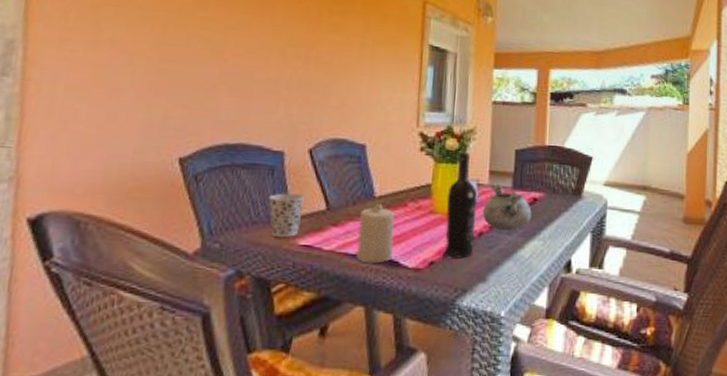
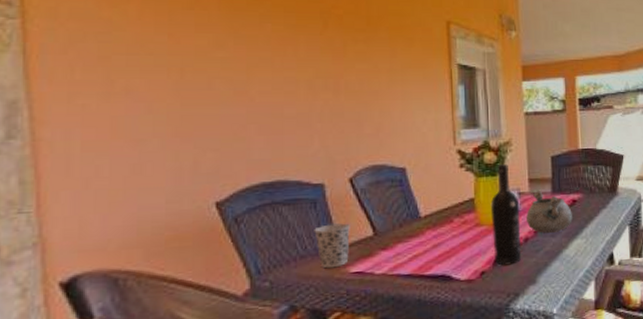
candle: present [356,204,395,264] -> none [407,223,444,281]

